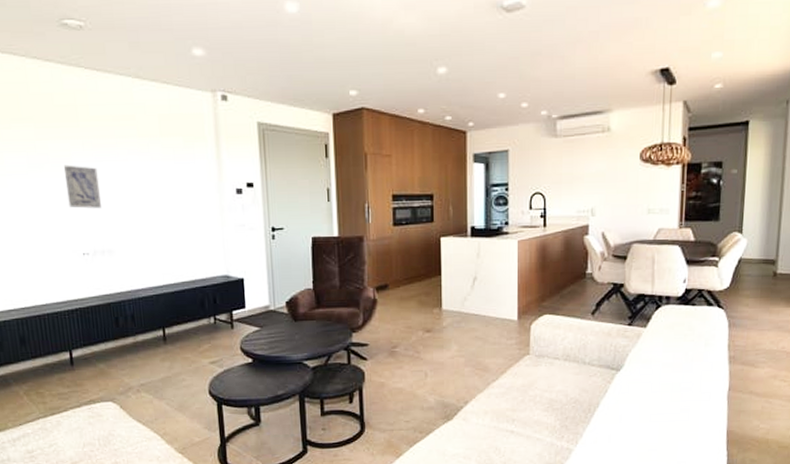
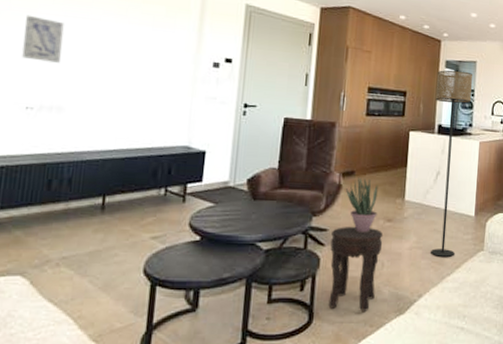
side table: none [373,339,424,419] -> present [328,226,384,311]
potted plant: none [382,290,416,345] -> present [346,177,378,233]
floor lamp: none [465,163,506,363] -> present [431,70,473,257]

